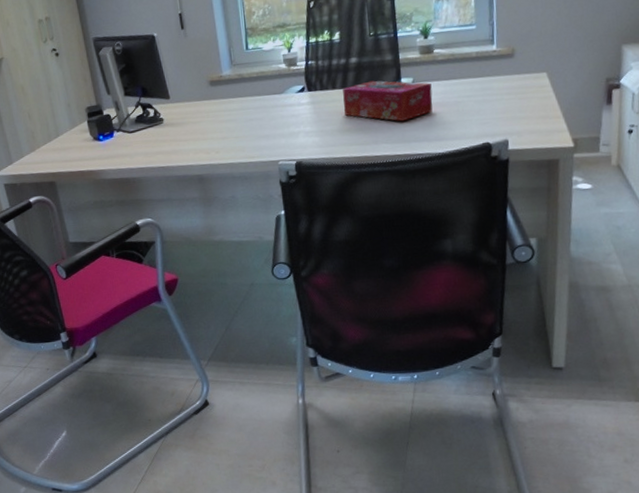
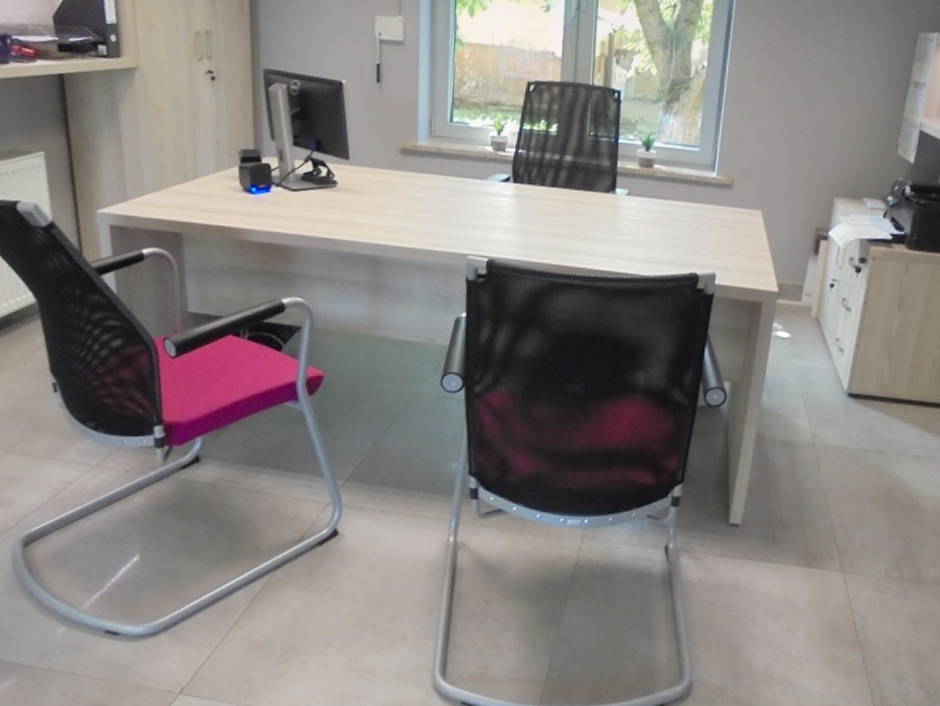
tissue box: present [343,80,433,122] -> none [549,184,647,235]

